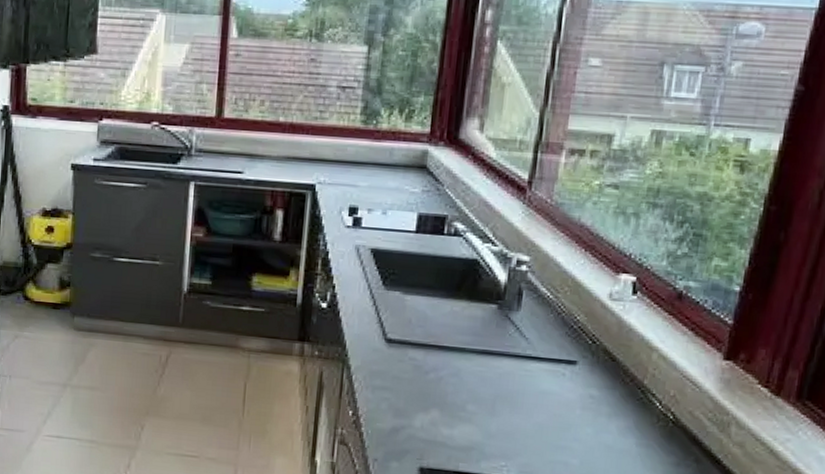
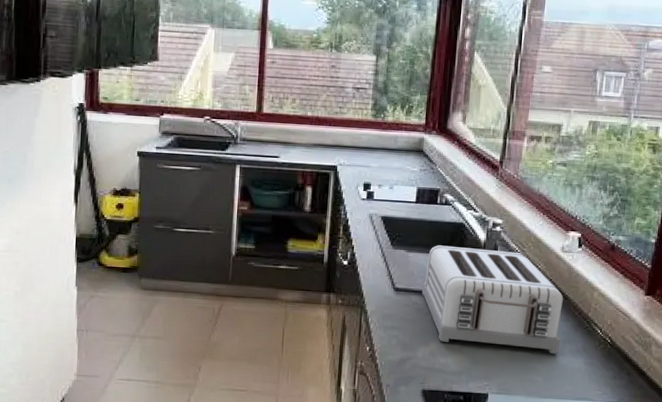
toaster: none [421,286,610,431] -> present [421,245,563,354]

